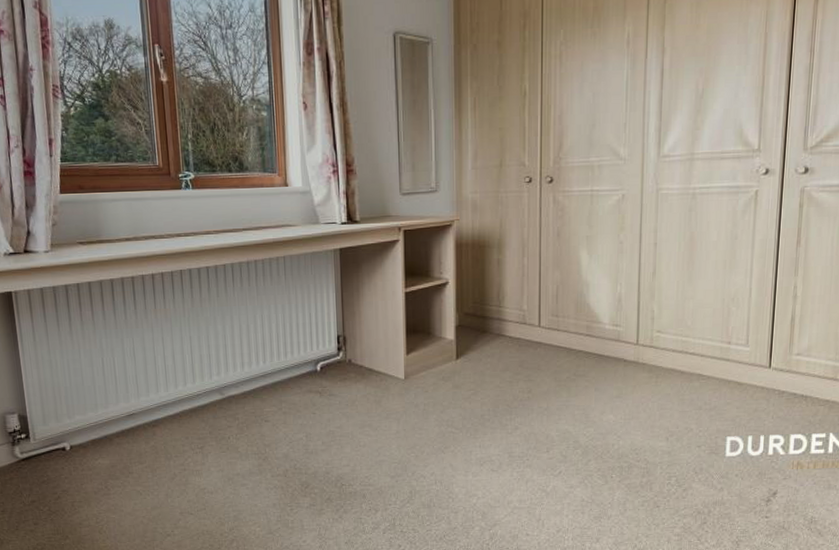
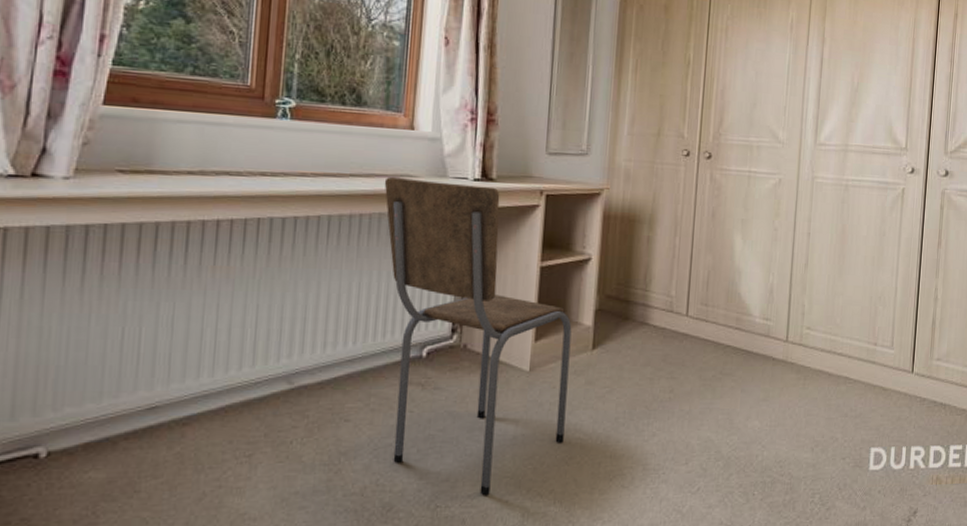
dining chair: none [270,227,439,476] -> present [384,176,572,495]

